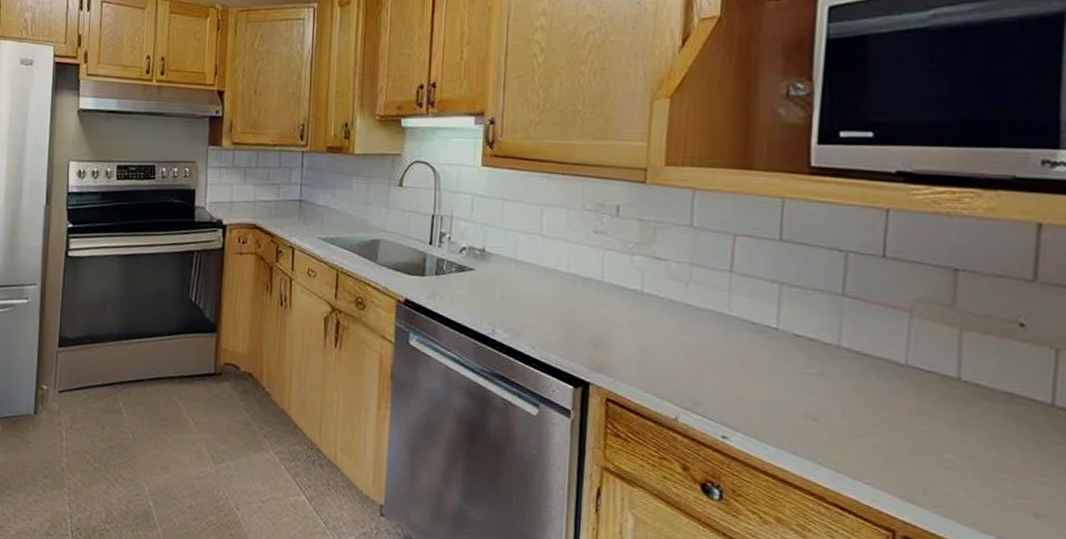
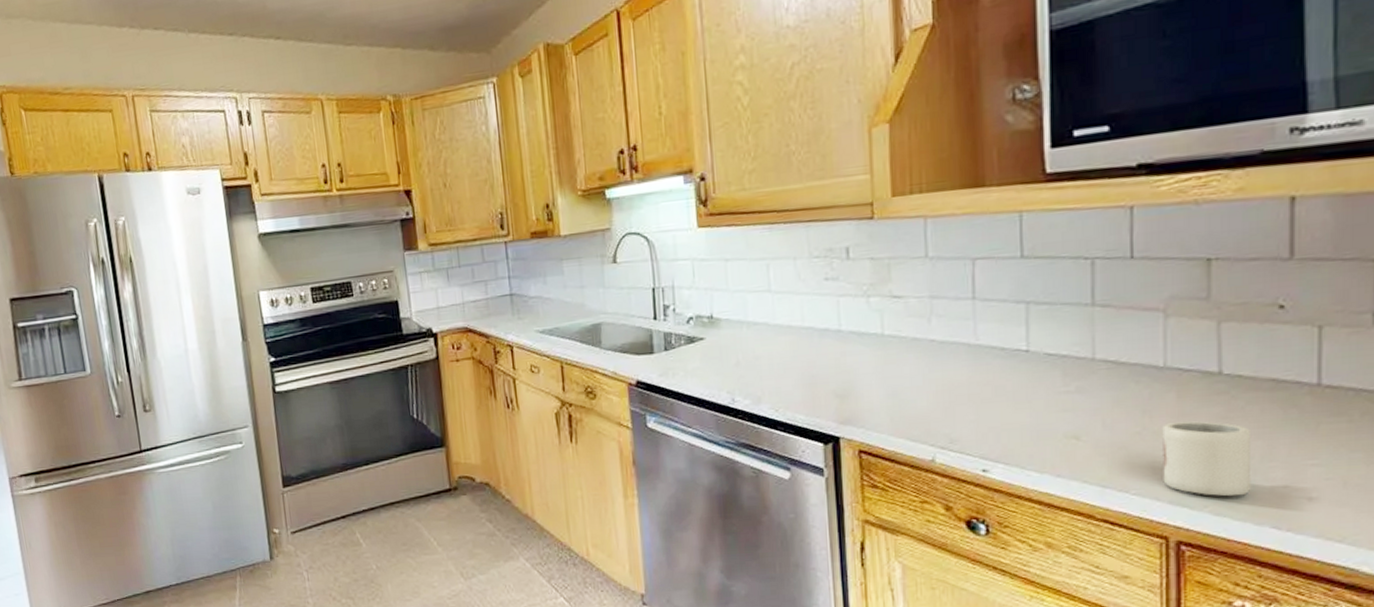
cup: none [895,419,983,502] -> present [1162,421,1252,497]

